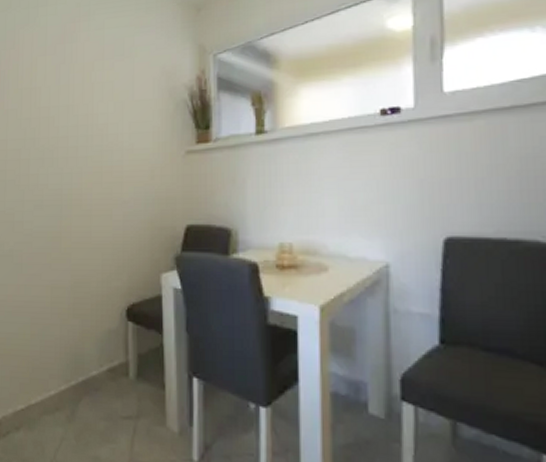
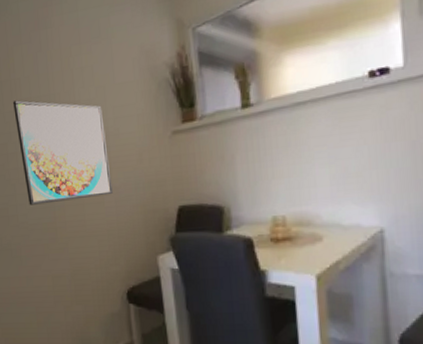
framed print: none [31,108,122,213] -> present [13,100,113,205]

